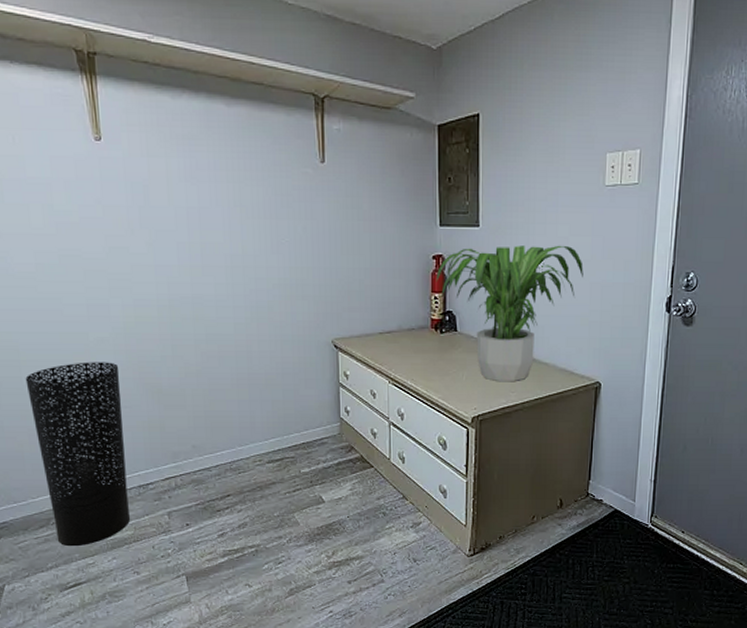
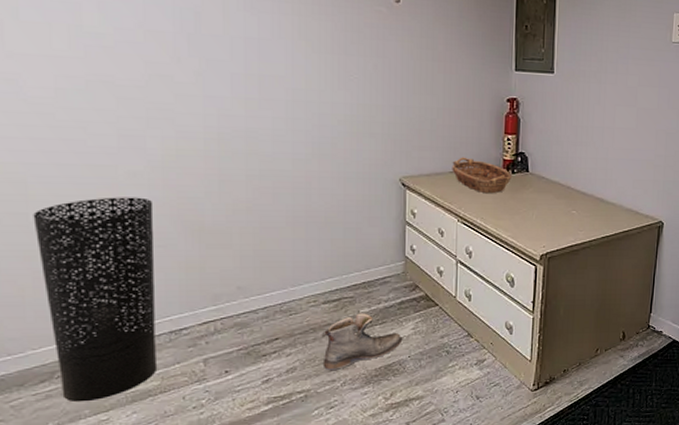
boot: none [267,473,341,527] -> present [321,313,403,370]
basket: none [381,317,440,355] -> present [452,157,512,194]
potted plant: present [436,245,584,382] -> none [509,93,651,221]

